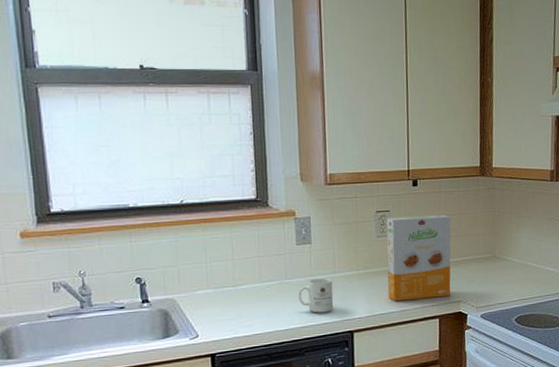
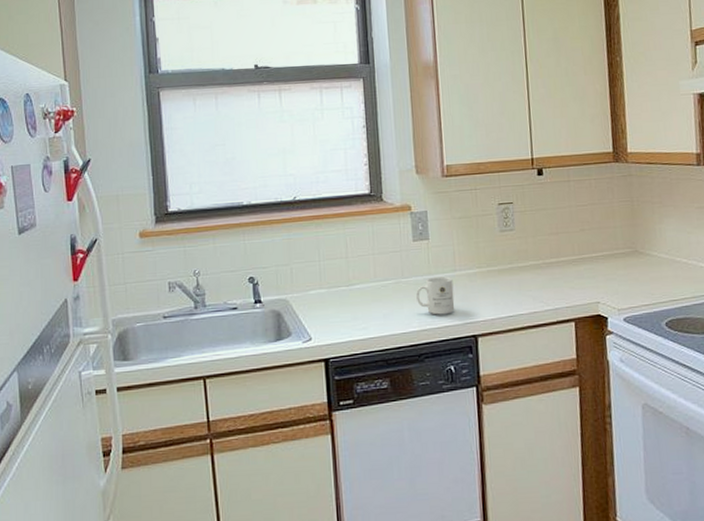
cereal box: present [386,215,451,302] -> none [510,206,587,303]

